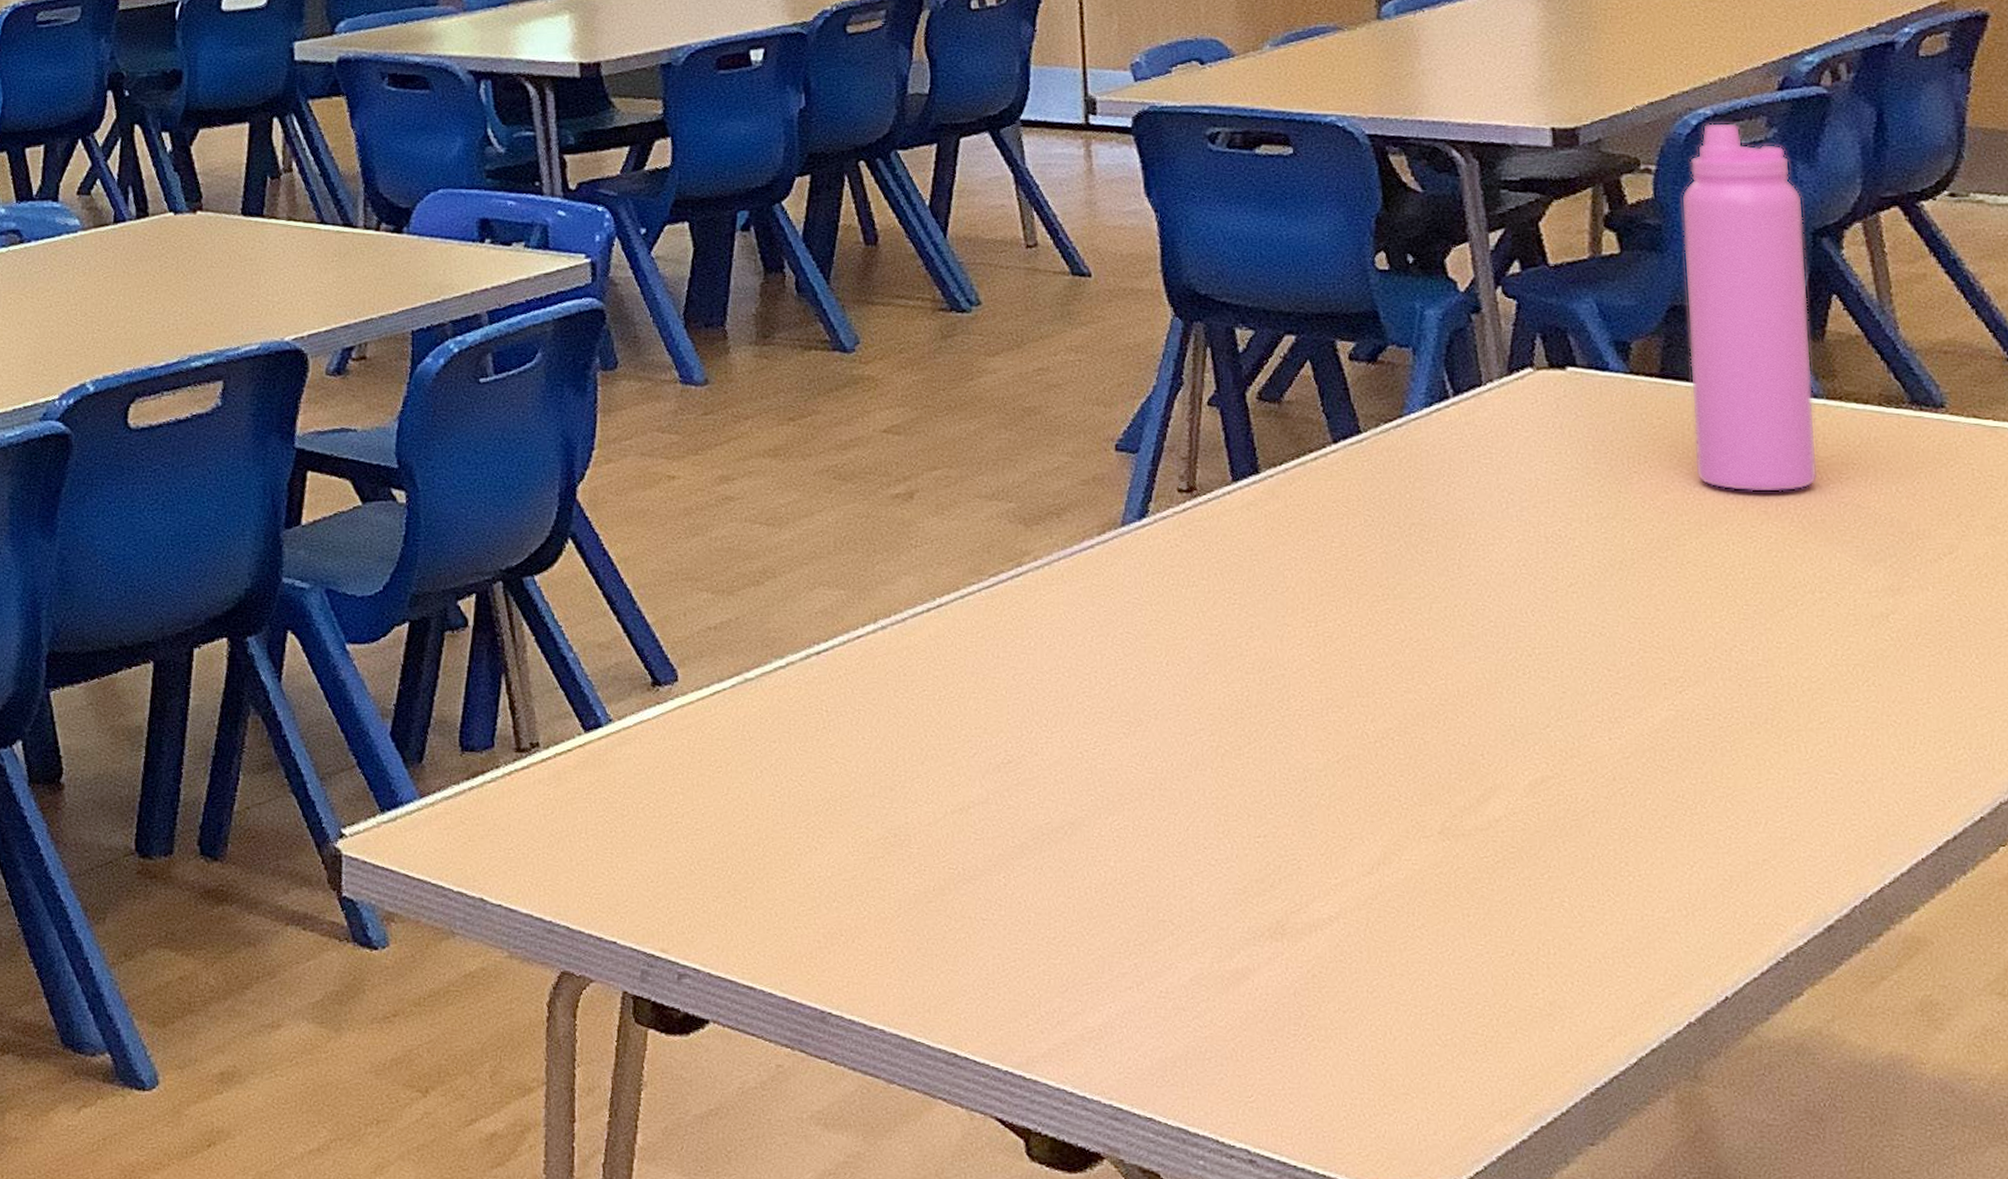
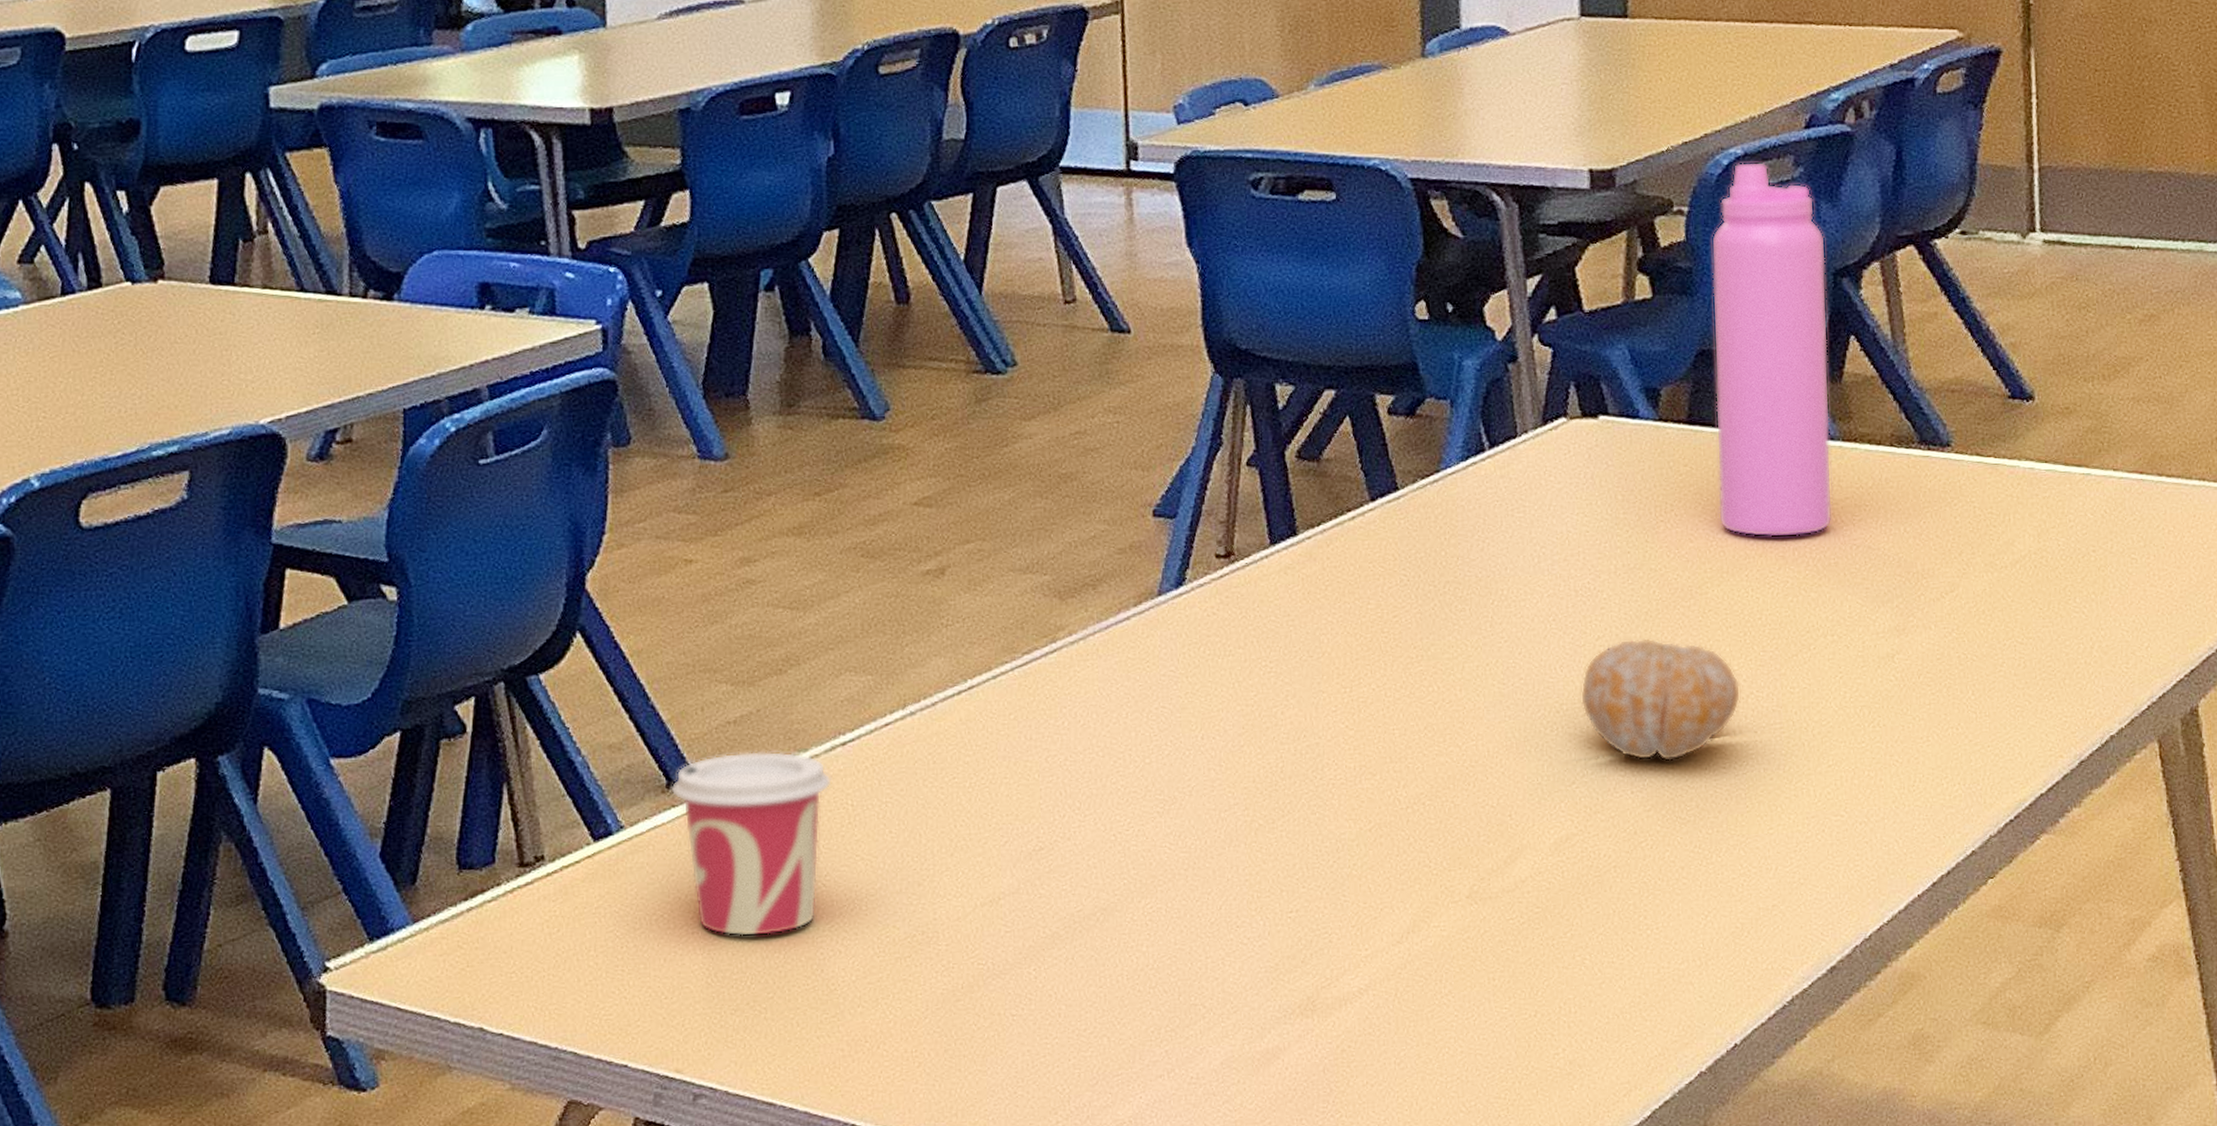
cup: none [656,656,807,830] -> present [671,751,832,937]
fruit: none [1553,587,1724,709] -> present [1580,638,1741,761]

